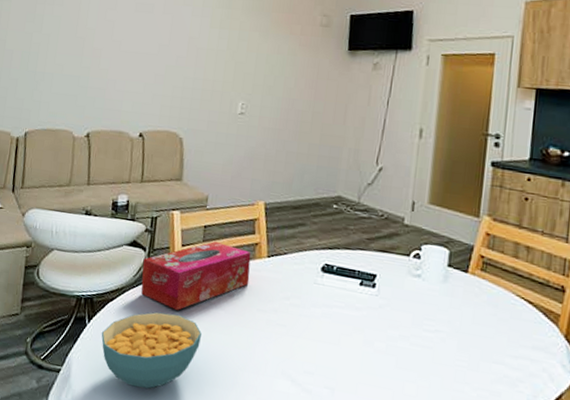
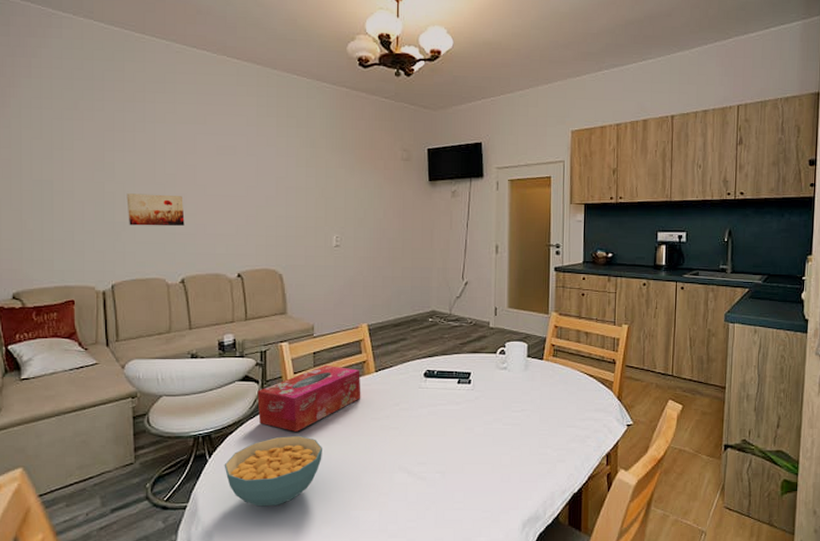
wall art: none [48,45,99,80] -> present [126,193,185,227]

